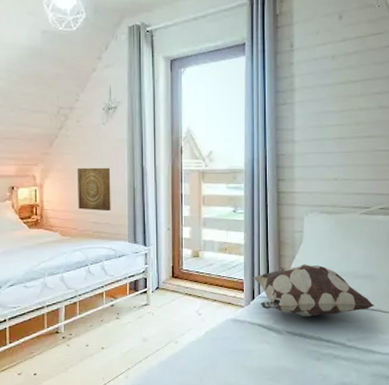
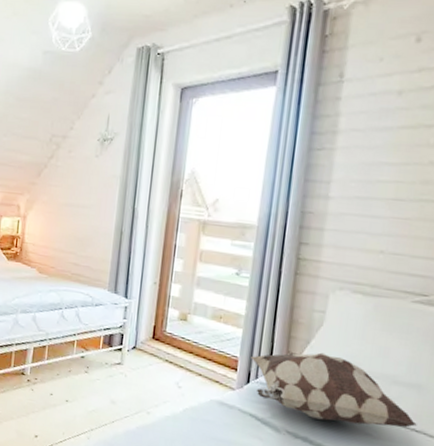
wall art: present [78,167,111,212] -> none [59,202,99,254]

